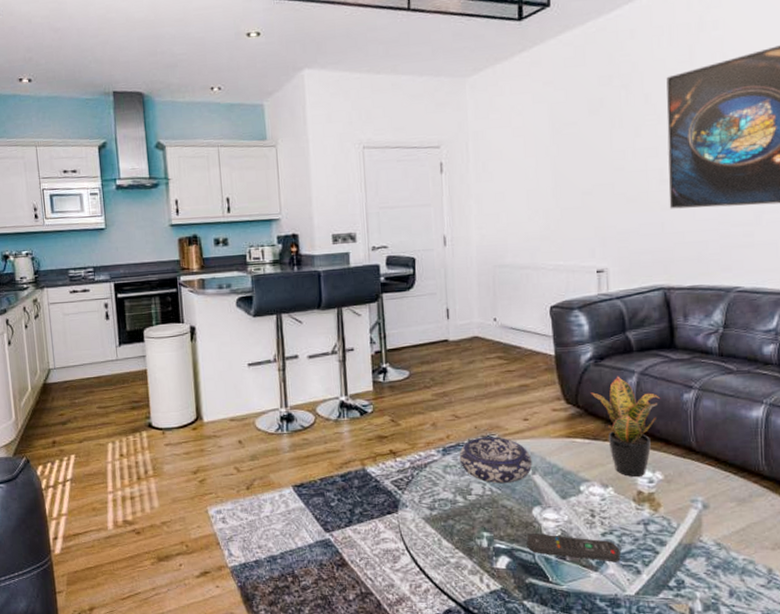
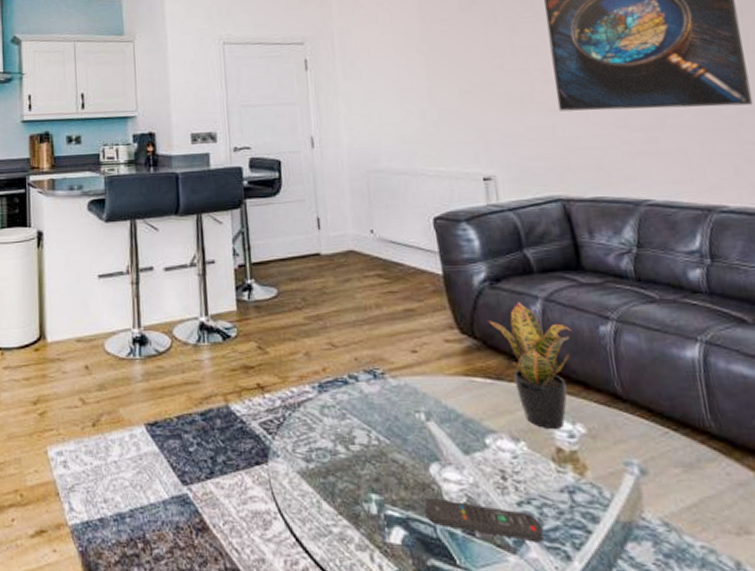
decorative bowl: present [459,437,533,484] -> none [337,371,426,431]

